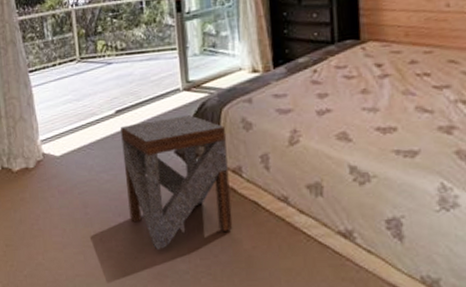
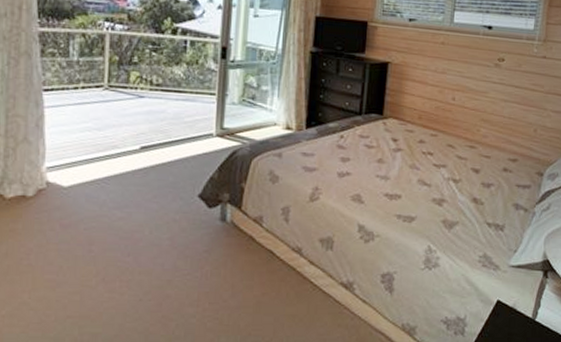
side table: present [120,115,233,249] -> none [140,161,252,292]

